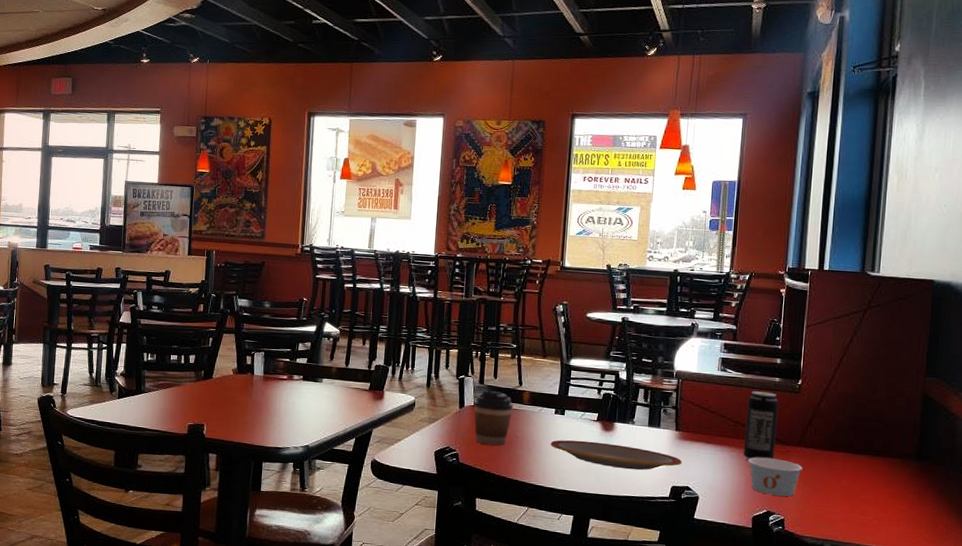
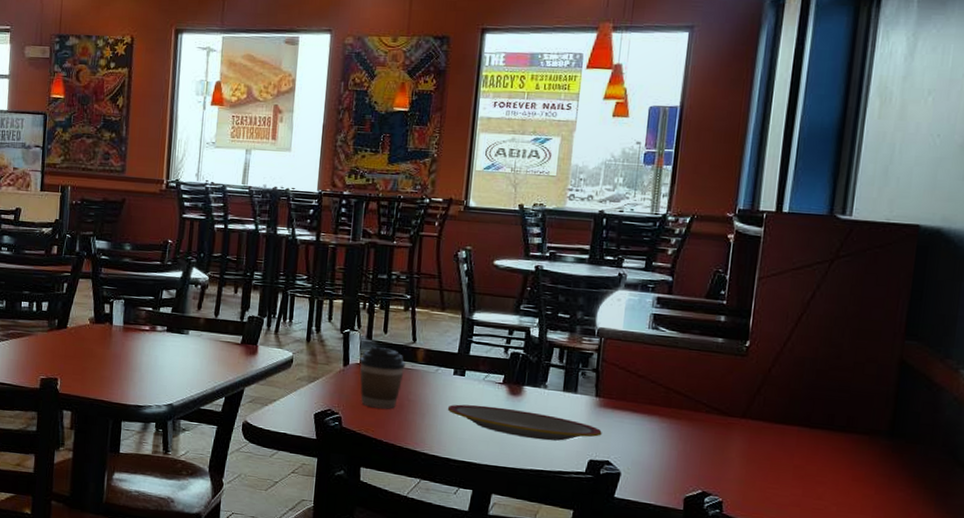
beverage can: present [743,391,780,462] -> none [675,353,722,435]
paper cup: present [748,457,803,497] -> none [681,429,747,476]

